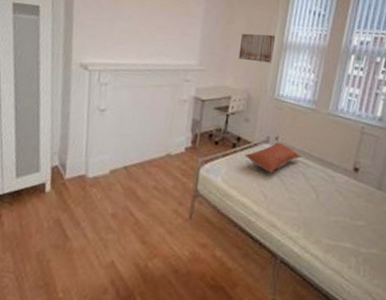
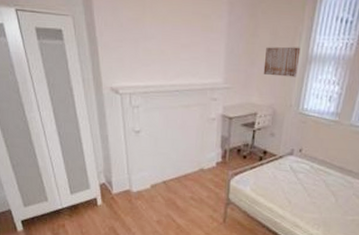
pillow: present [245,142,302,173] -> none [271,153,323,182]

